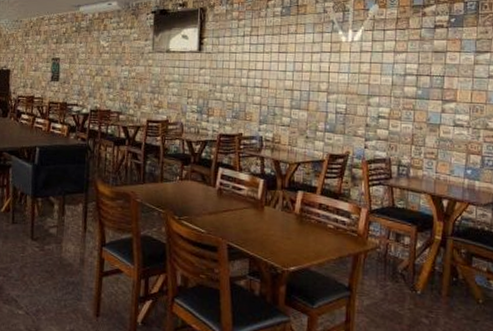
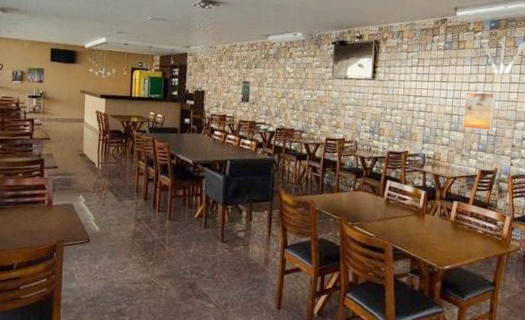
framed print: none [306,63,344,108] -> present [463,91,496,131]

